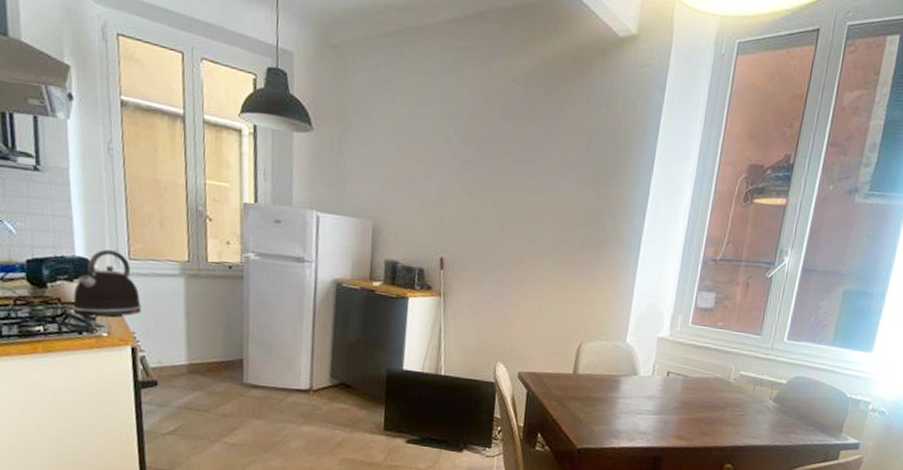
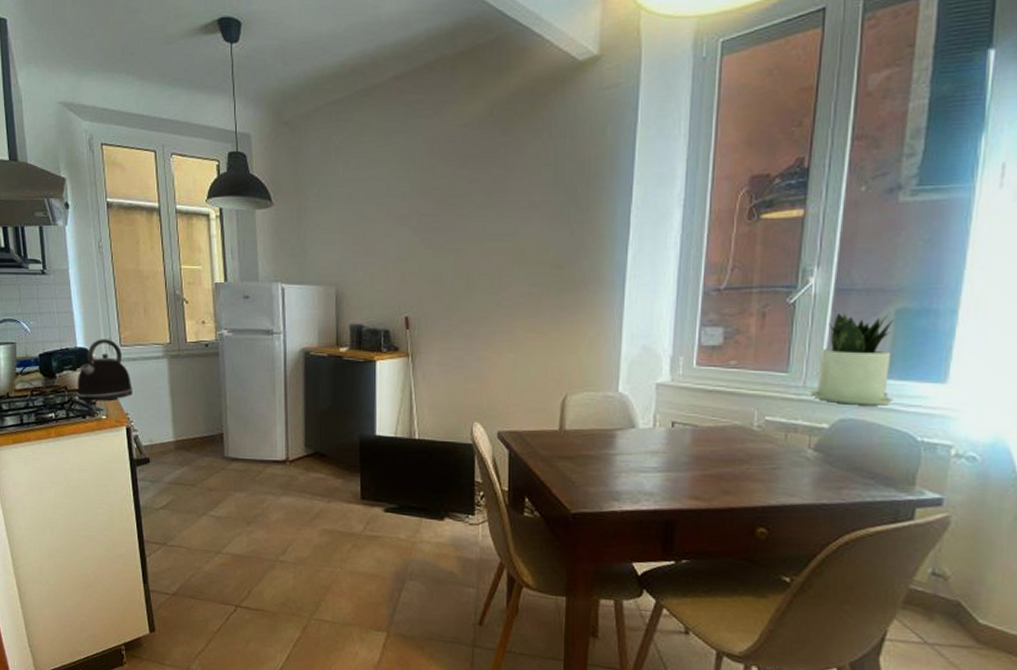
planter: none [775,289,841,368] -> present [809,314,893,406]

